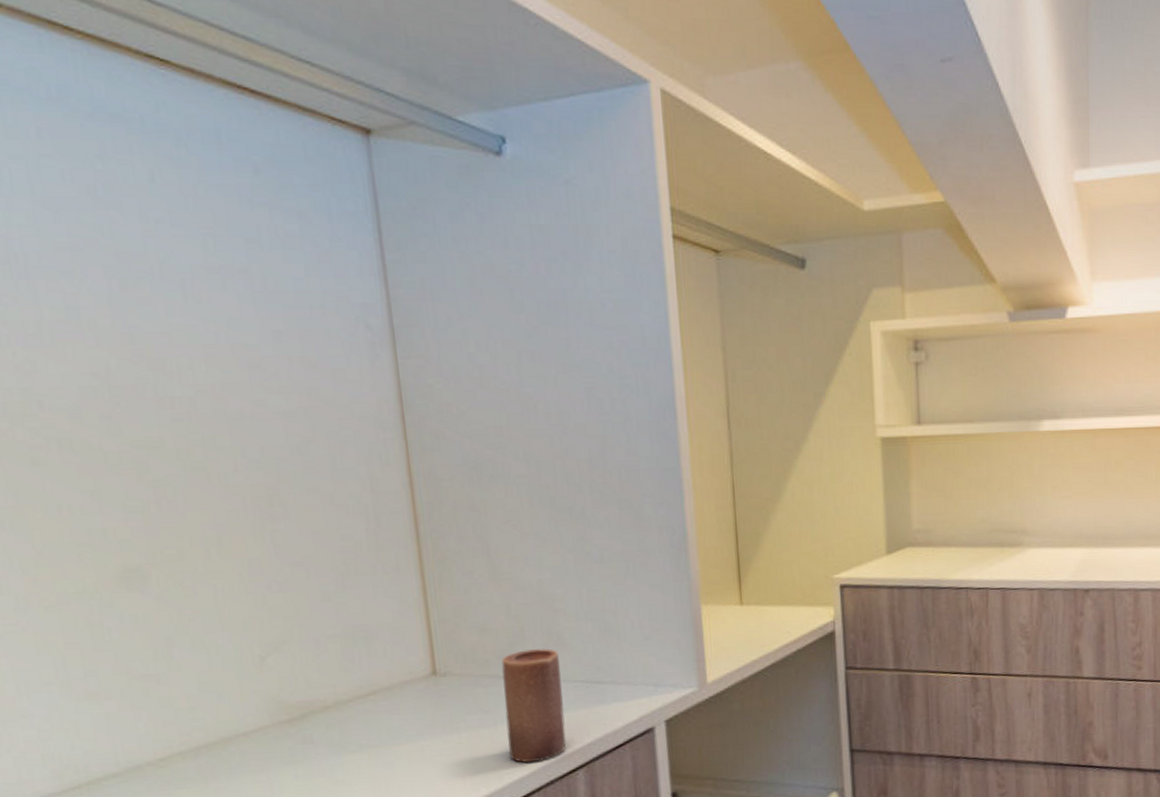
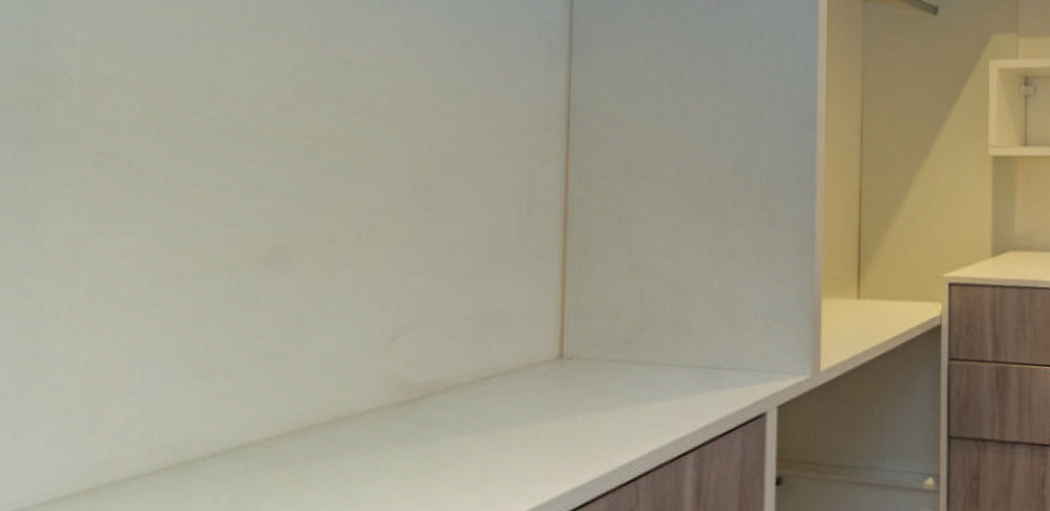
candle: present [501,648,567,763] -> none [623,335,684,446]

